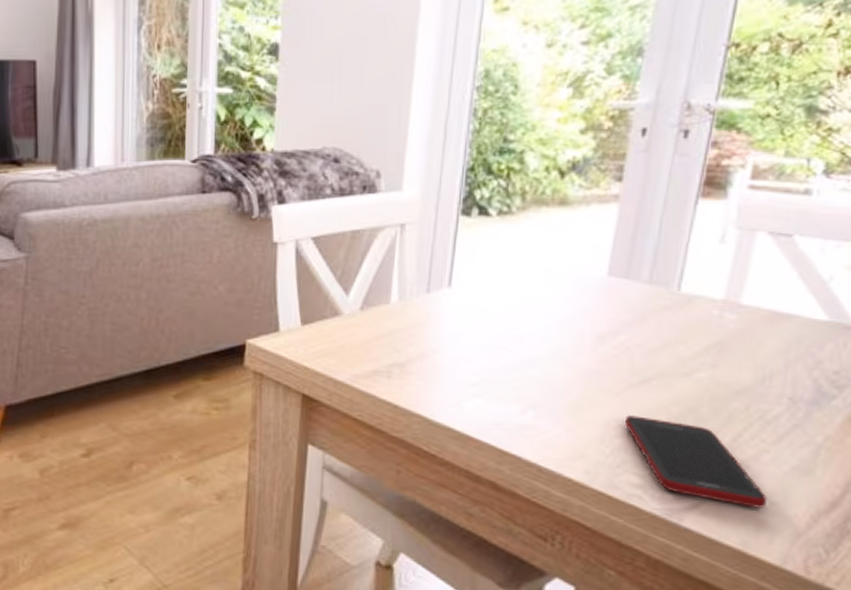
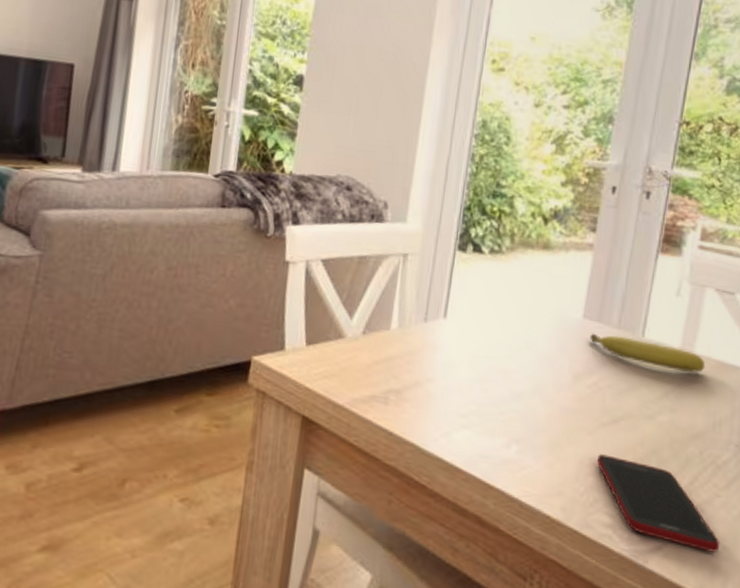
fruit: none [616,291,755,326] -> present [590,333,706,374]

